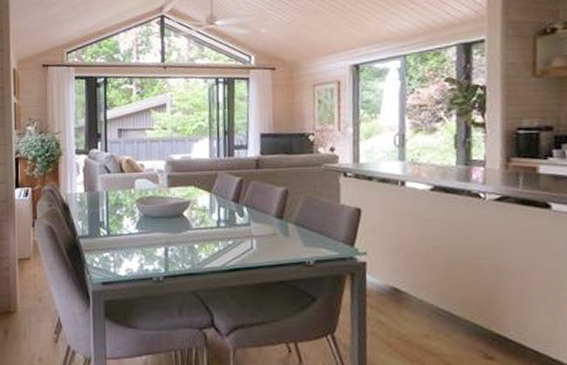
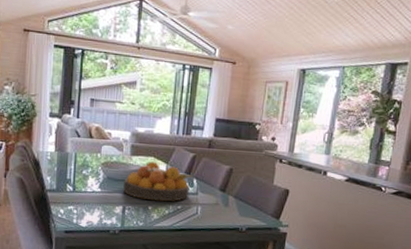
fruit bowl: none [163,191,240,238] -> present [123,161,192,202]

